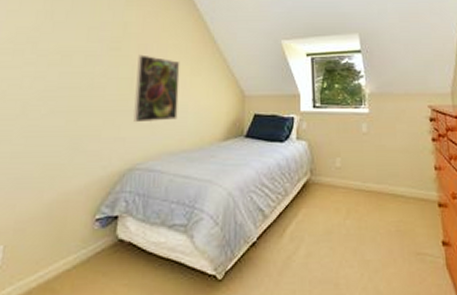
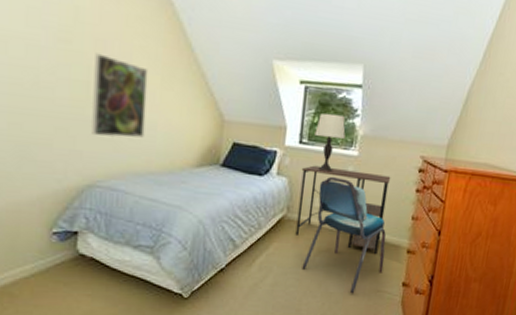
desk: none [318,126,408,212] -> present [295,165,391,255]
lamp: none [326,77,354,131] -> present [315,113,346,172]
dining chair: none [333,135,418,260] -> present [302,176,386,294]

